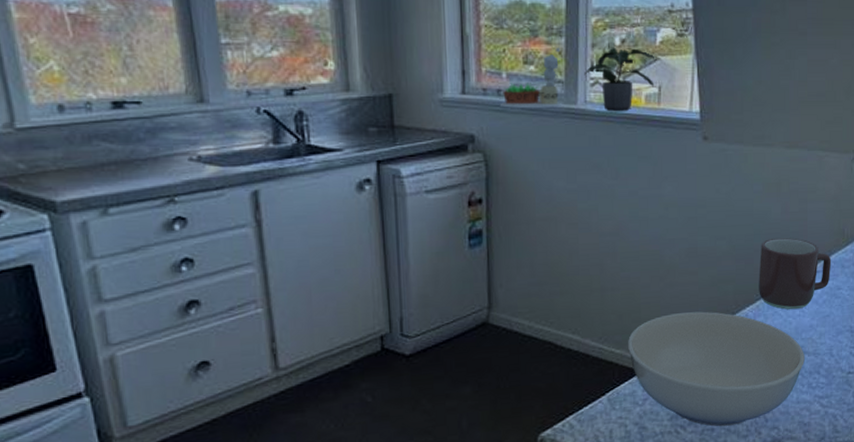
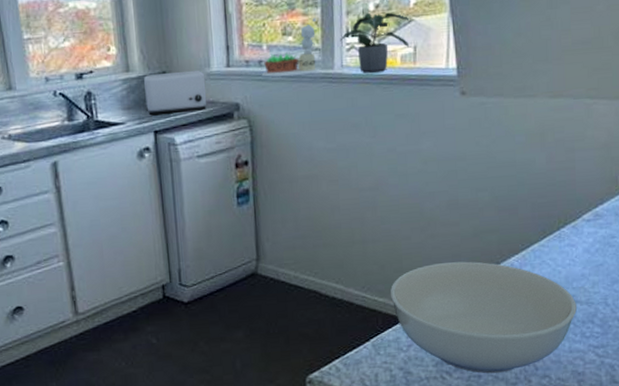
toaster: none [367,95,440,143] -> present [144,70,208,116]
mug: present [758,237,832,310] -> none [523,187,604,259]

